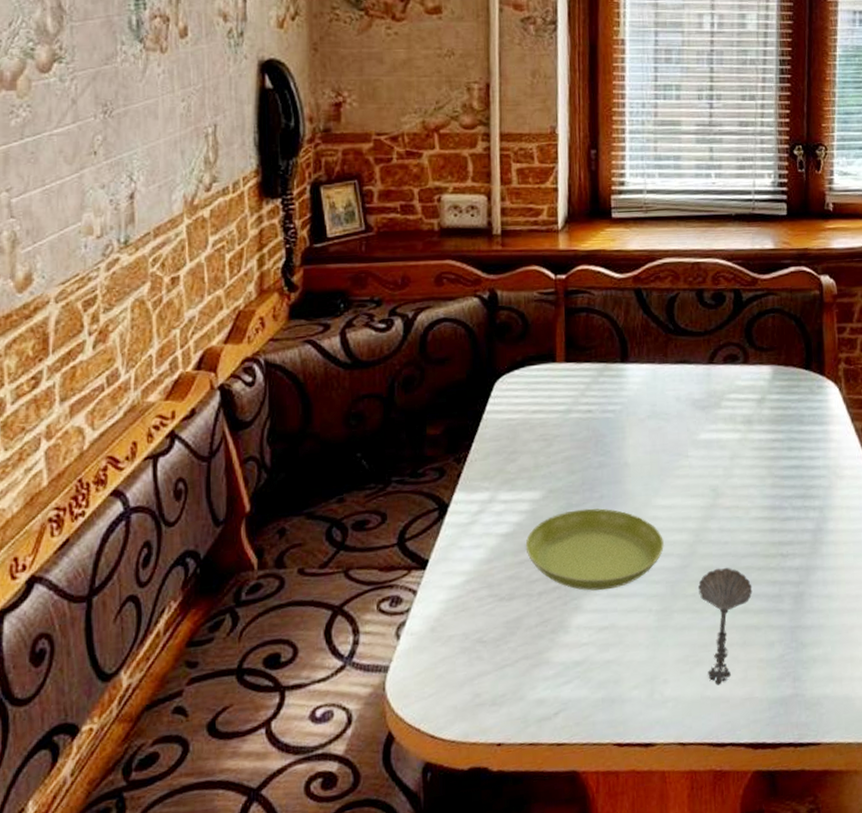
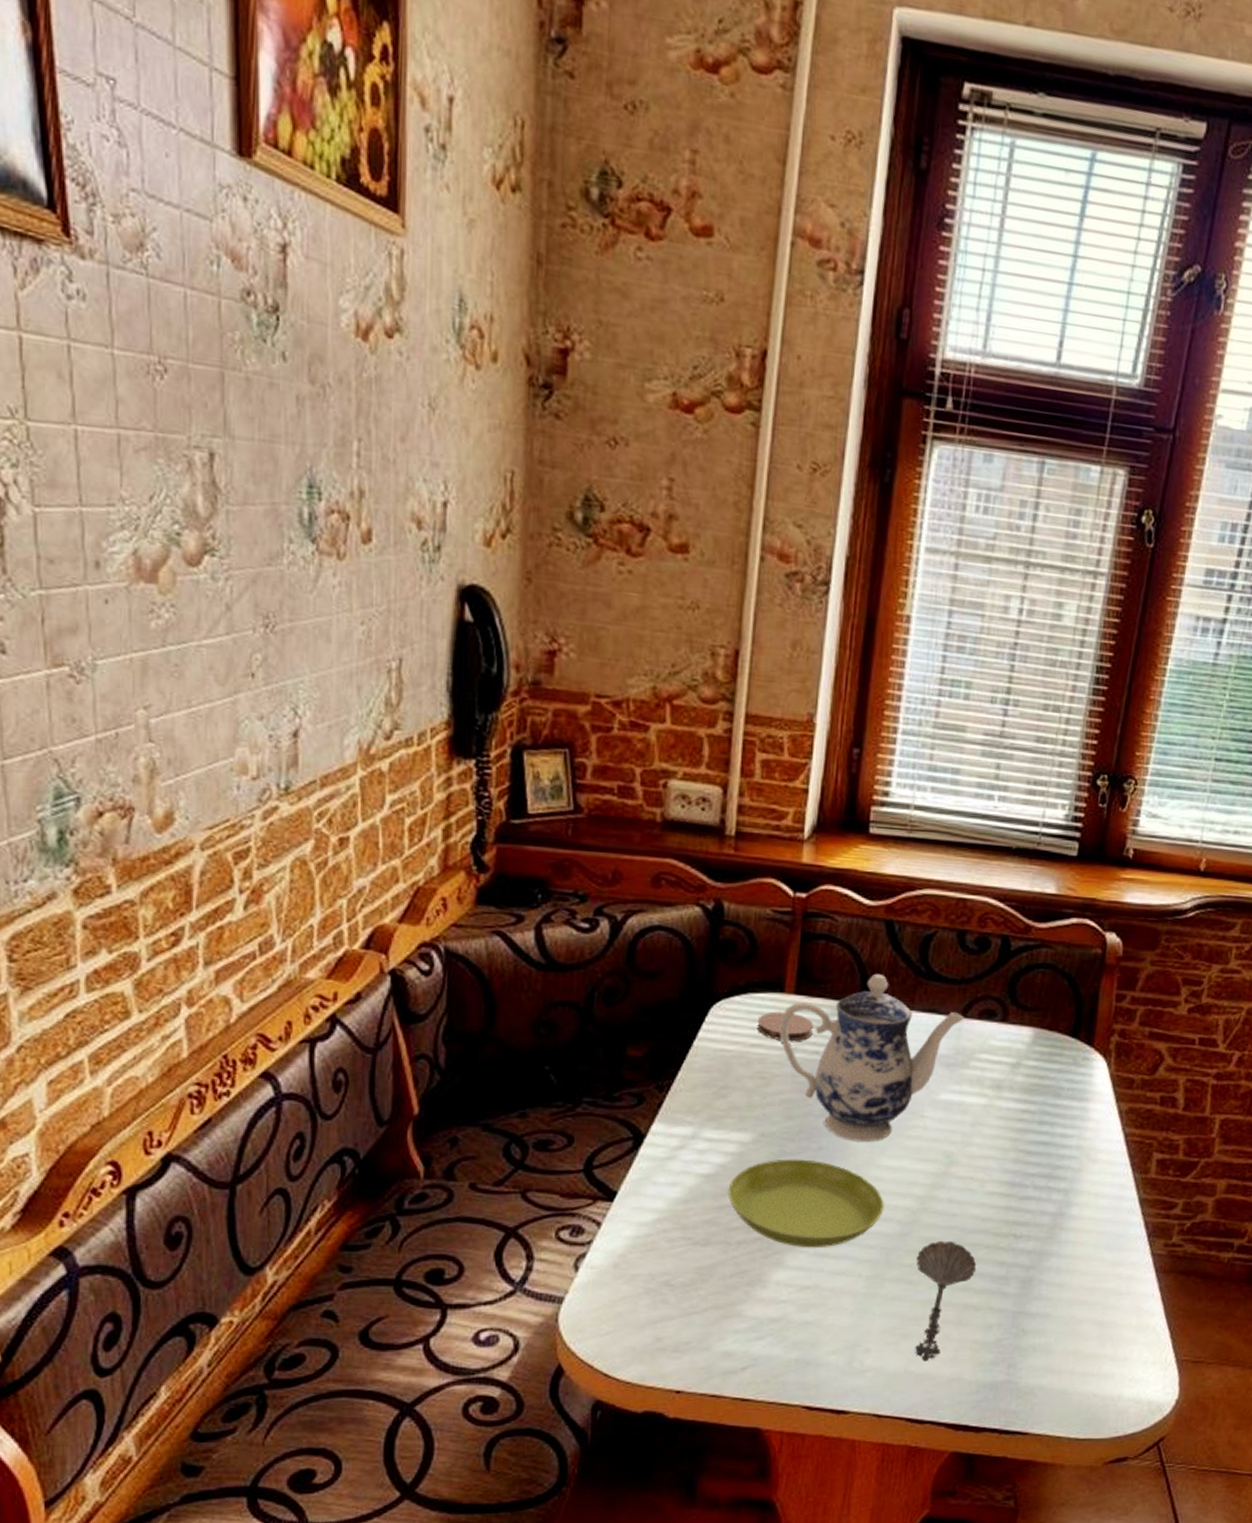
coaster: none [535,379,584,405] -> present [756,1011,814,1042]
teapot: none [554,335,712,486] -> present [778,973,965,1141]

